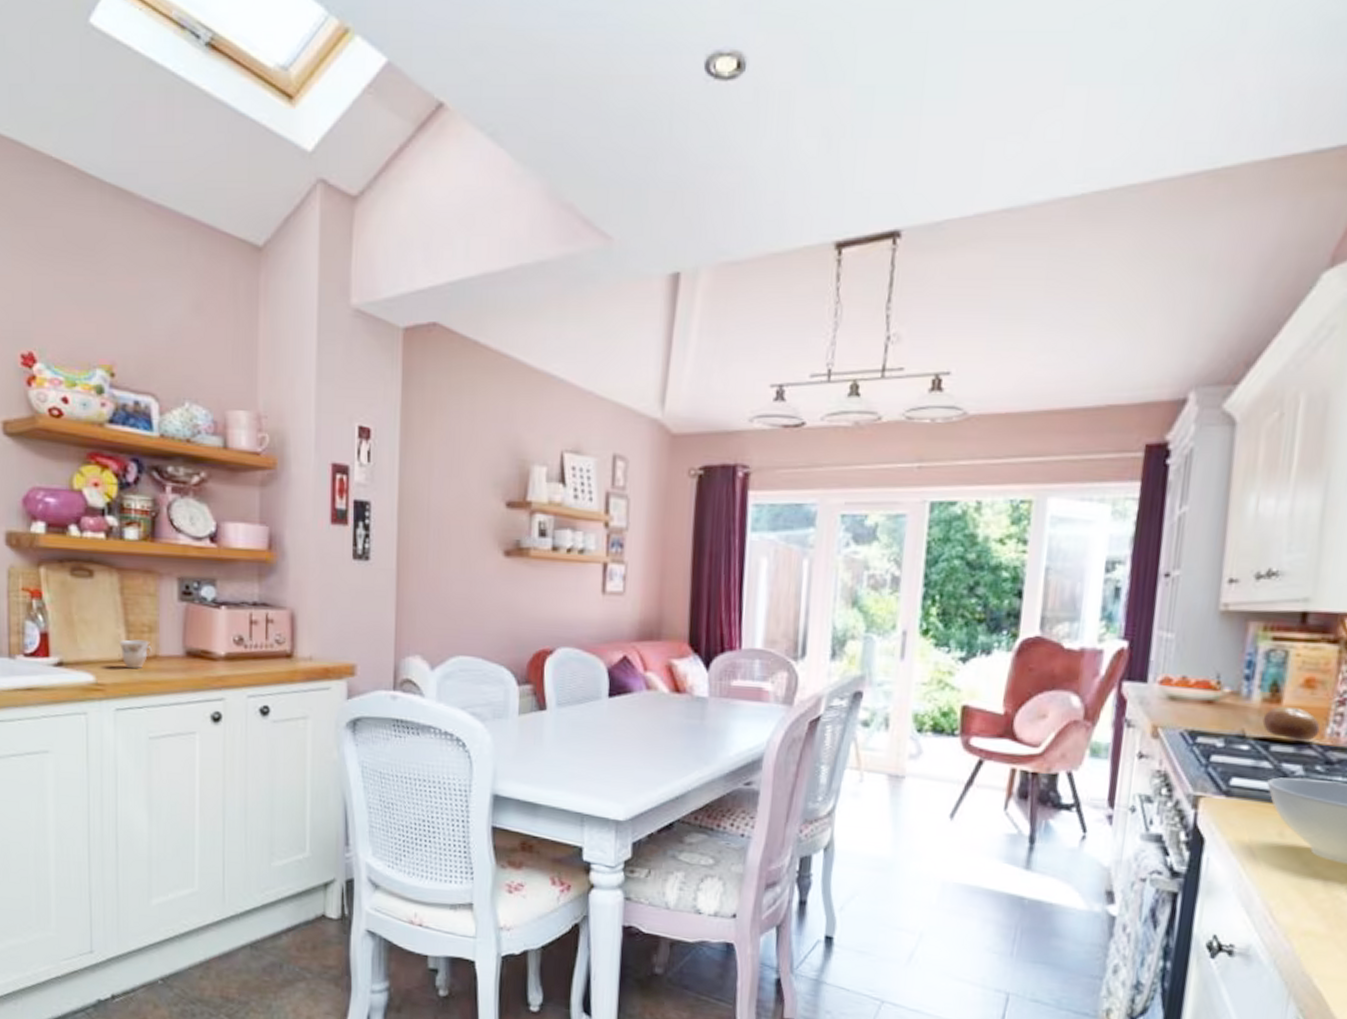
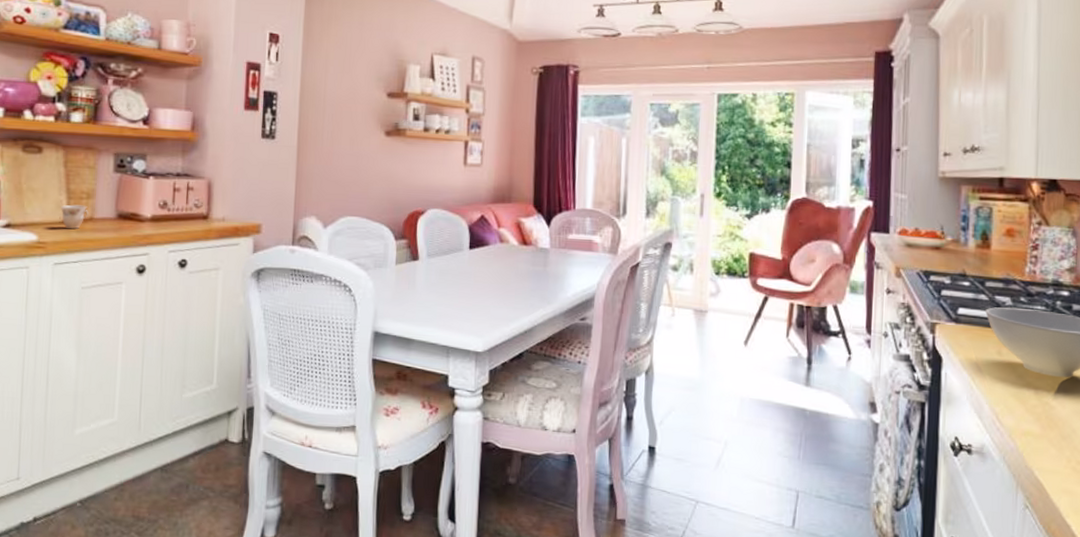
fruit: present [1262,706,1320,741] -> none [978,250,1021,278]

